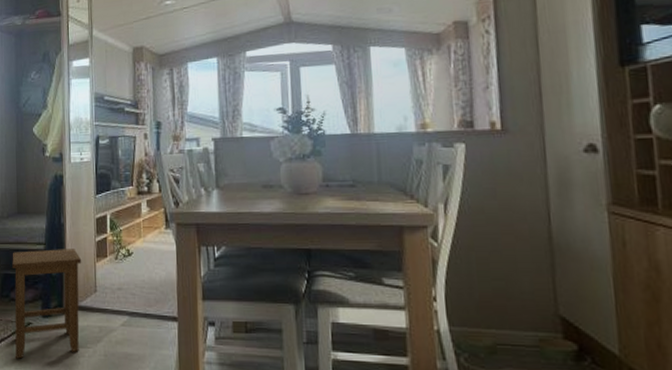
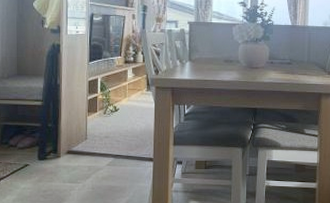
stool: present [12,249,82,359] -> none [11,105,75,193]

